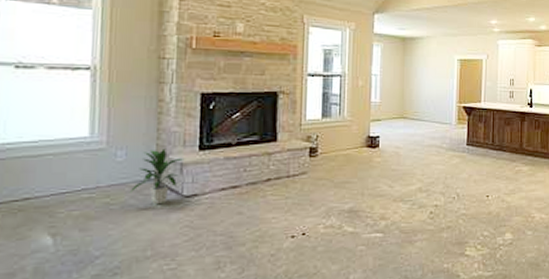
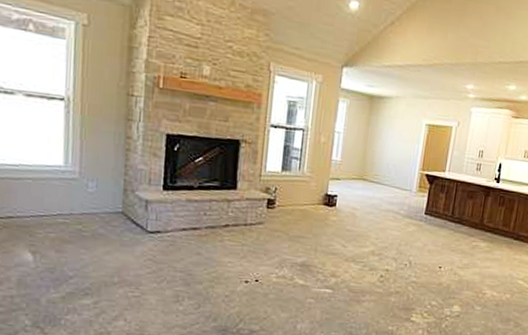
indoor plant: present [129,148,185,205] -> none [99,184,150,237]

